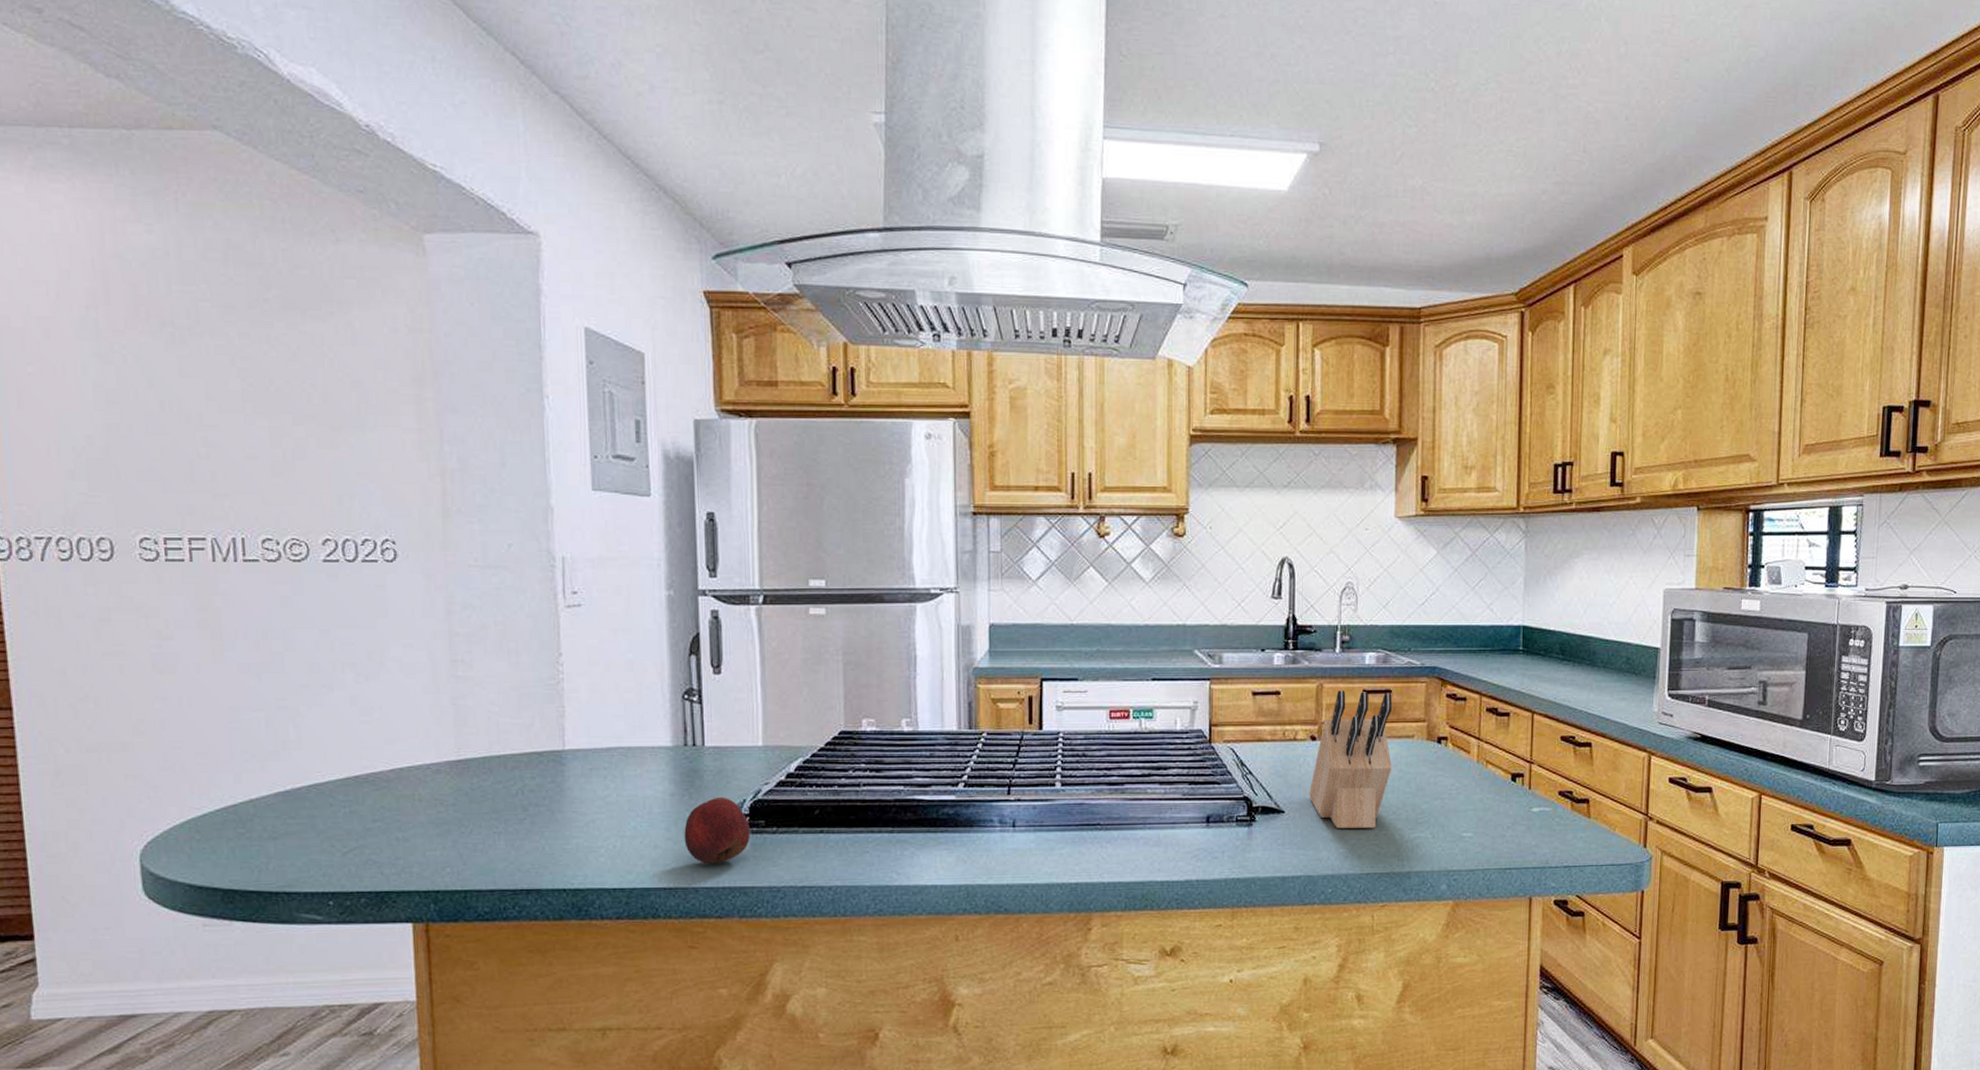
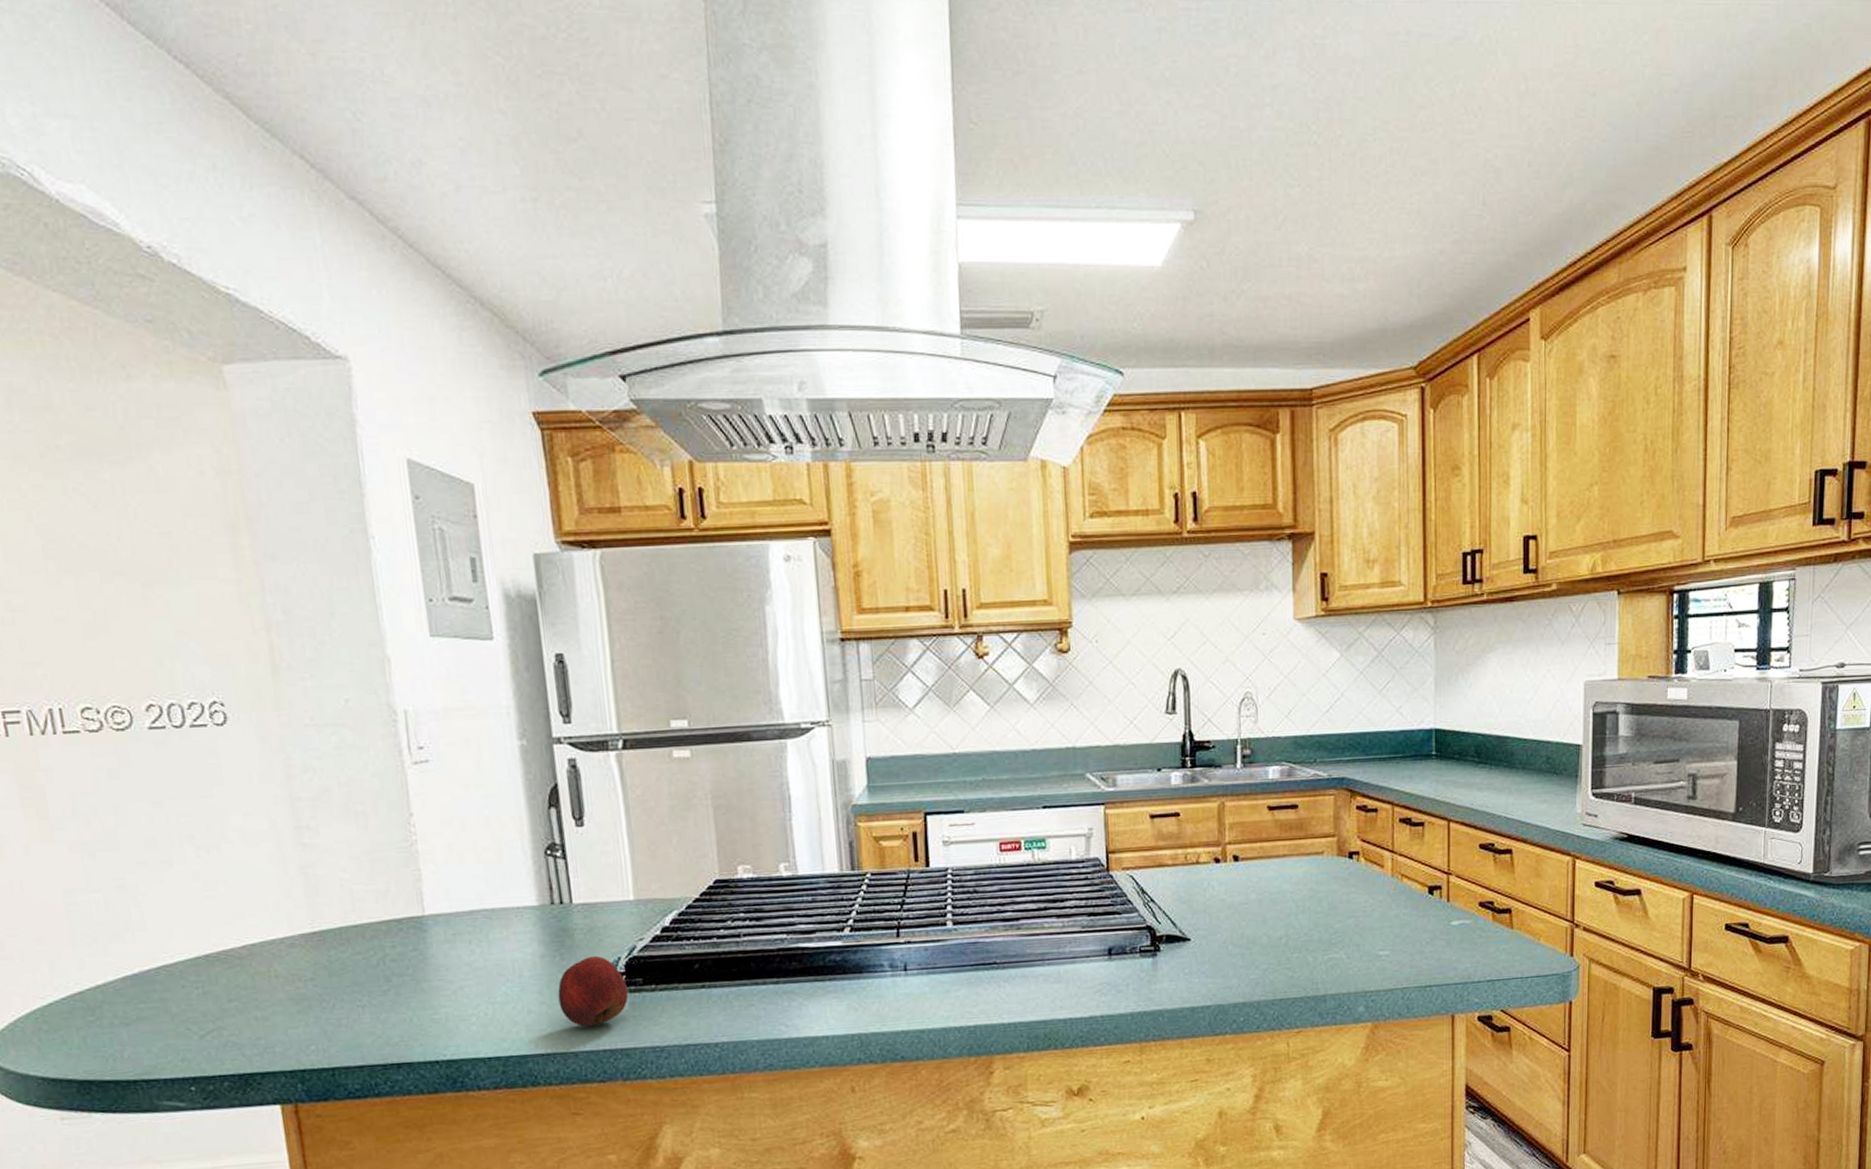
knife block: present [1308,691,1393,829] -> none [1215,808,1302,954]

